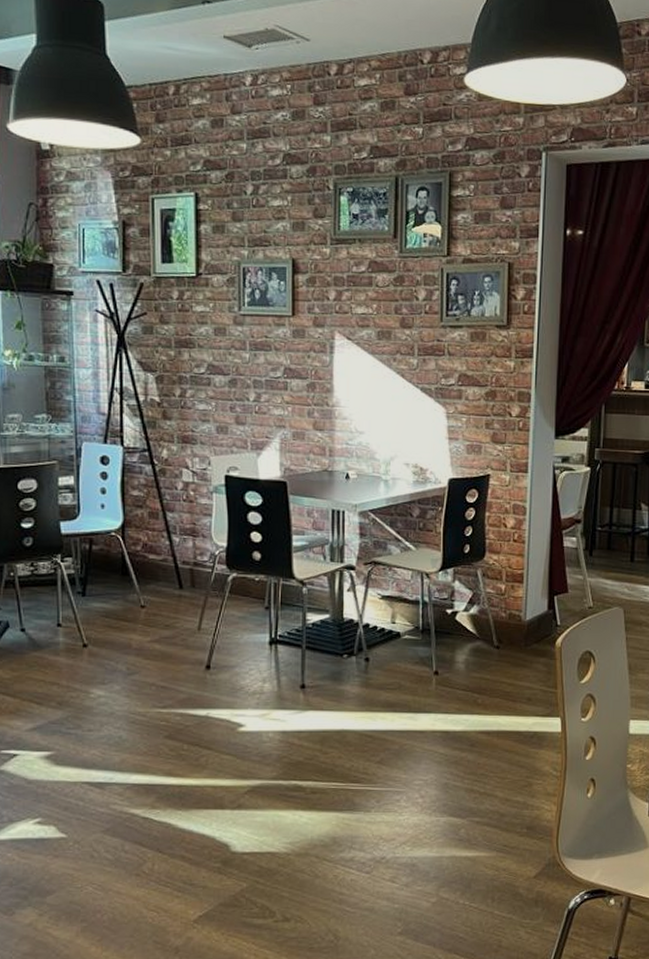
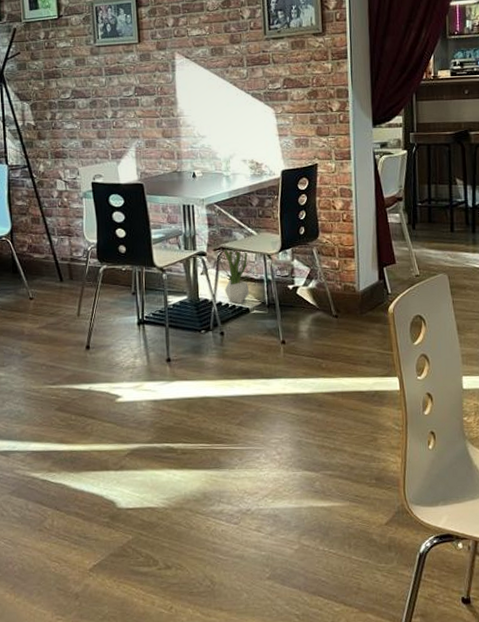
potted plant: none [370,556,404,626] -> present [220,243,250,304]

